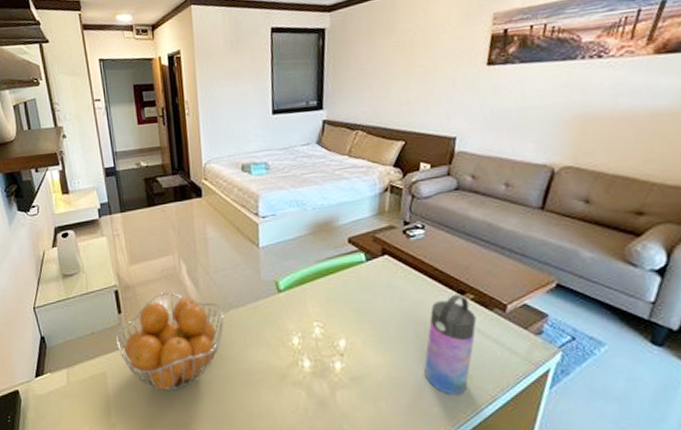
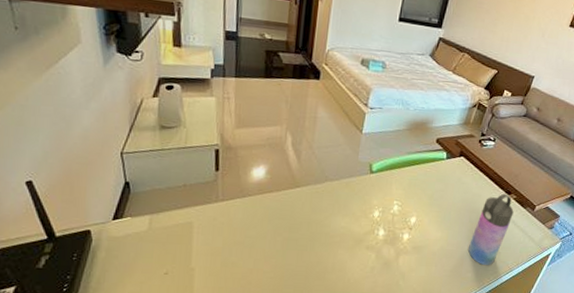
fruit basket: present [115,292,224,391] -> none [208,158,318,244]

